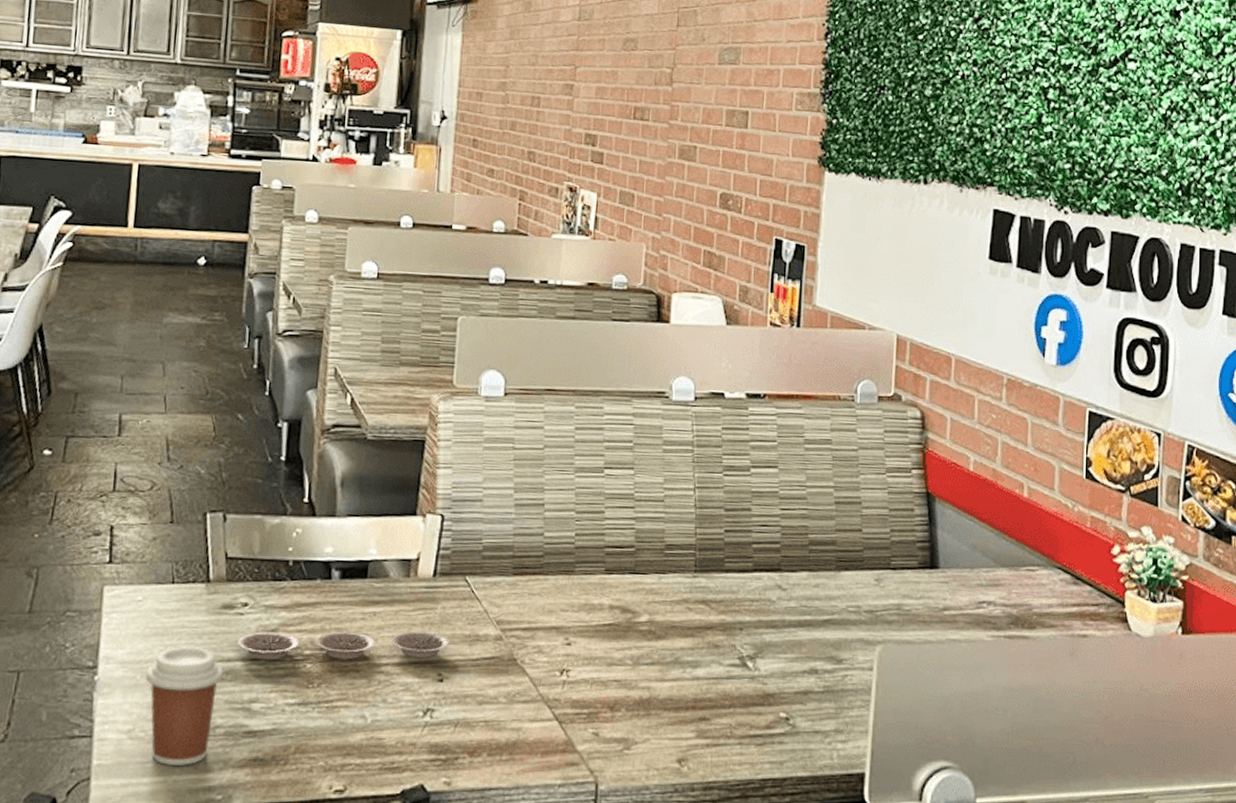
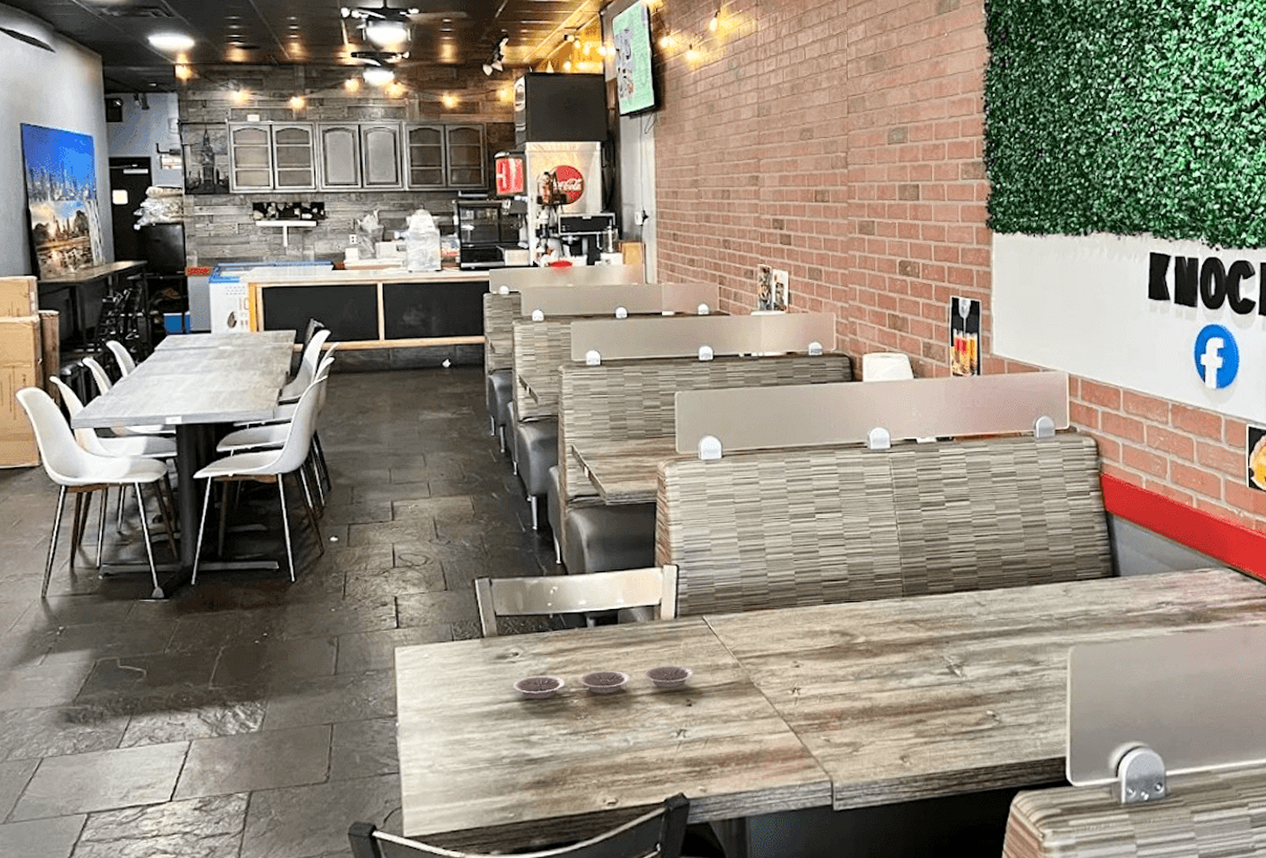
coffee cup: present [146,646,224,766] -> none [439,693,504,792]

